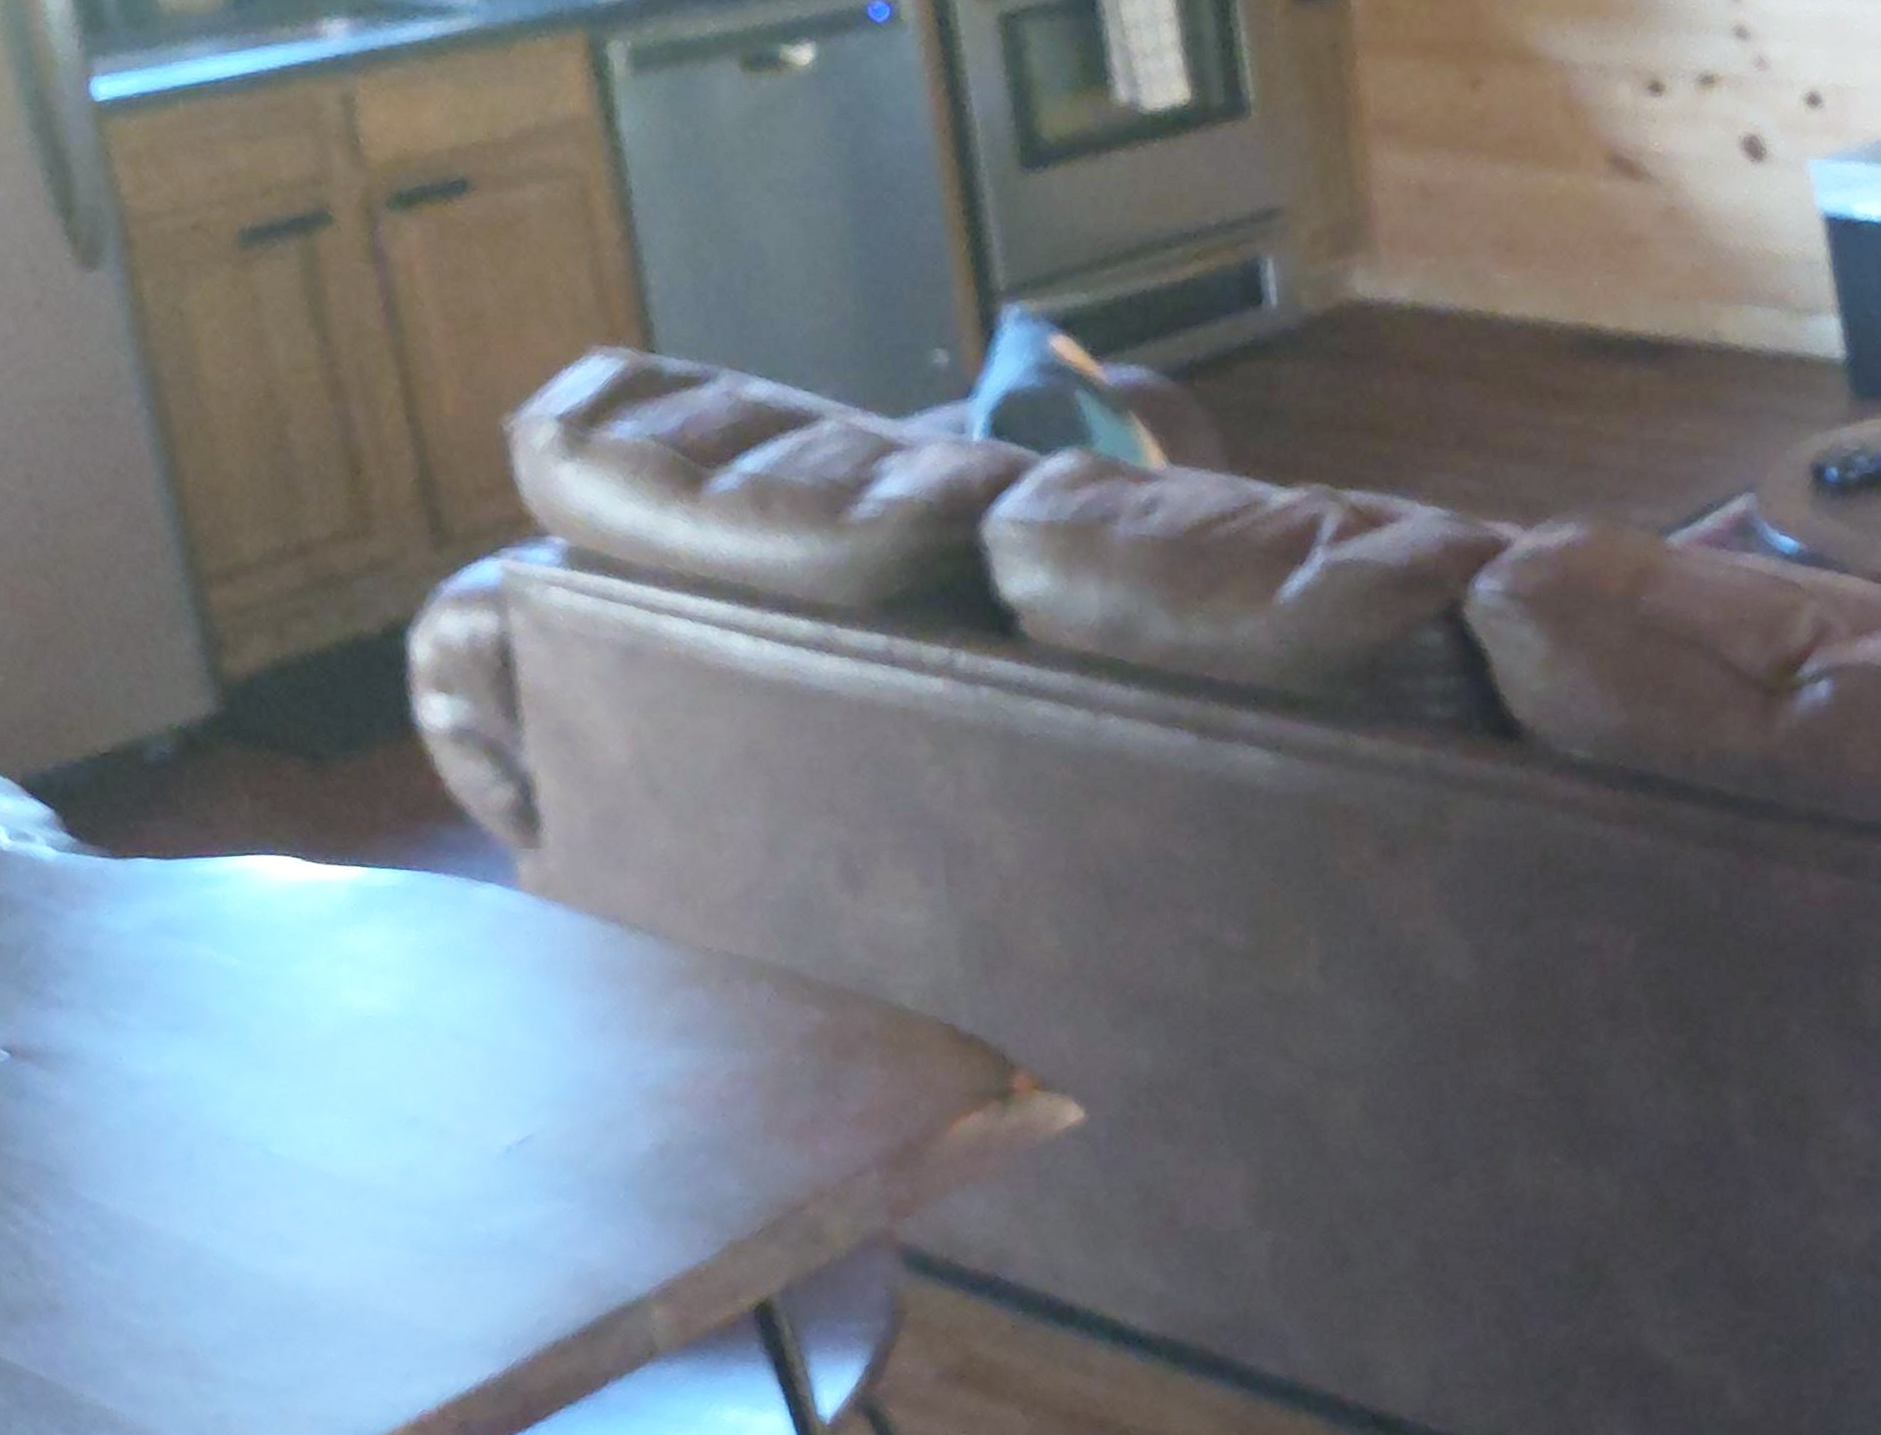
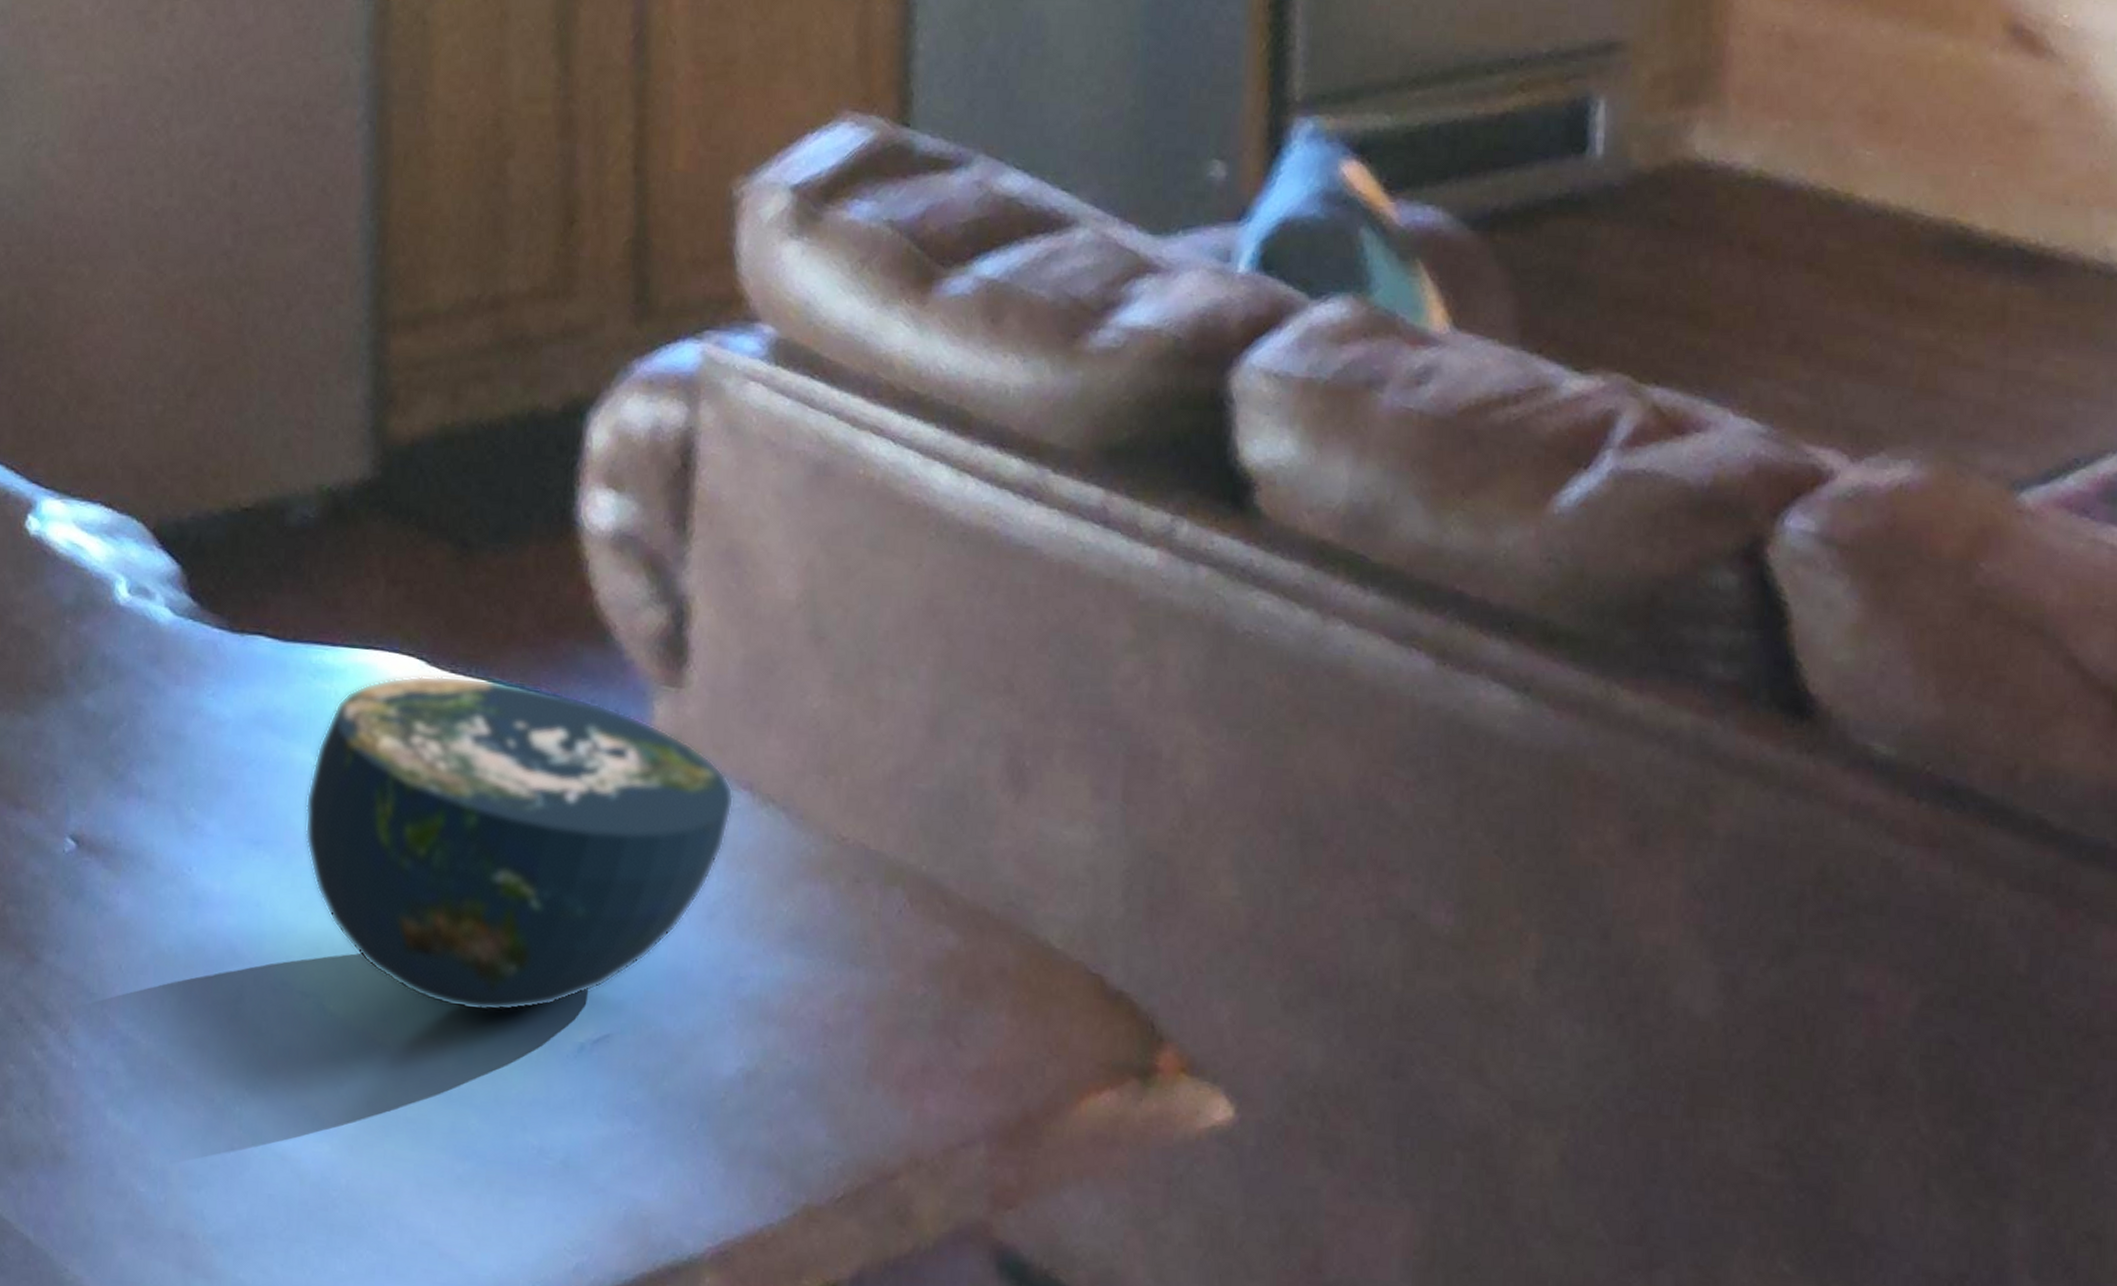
bowl: none [214,865,606,1135] -> present [305,675,734,1012]

